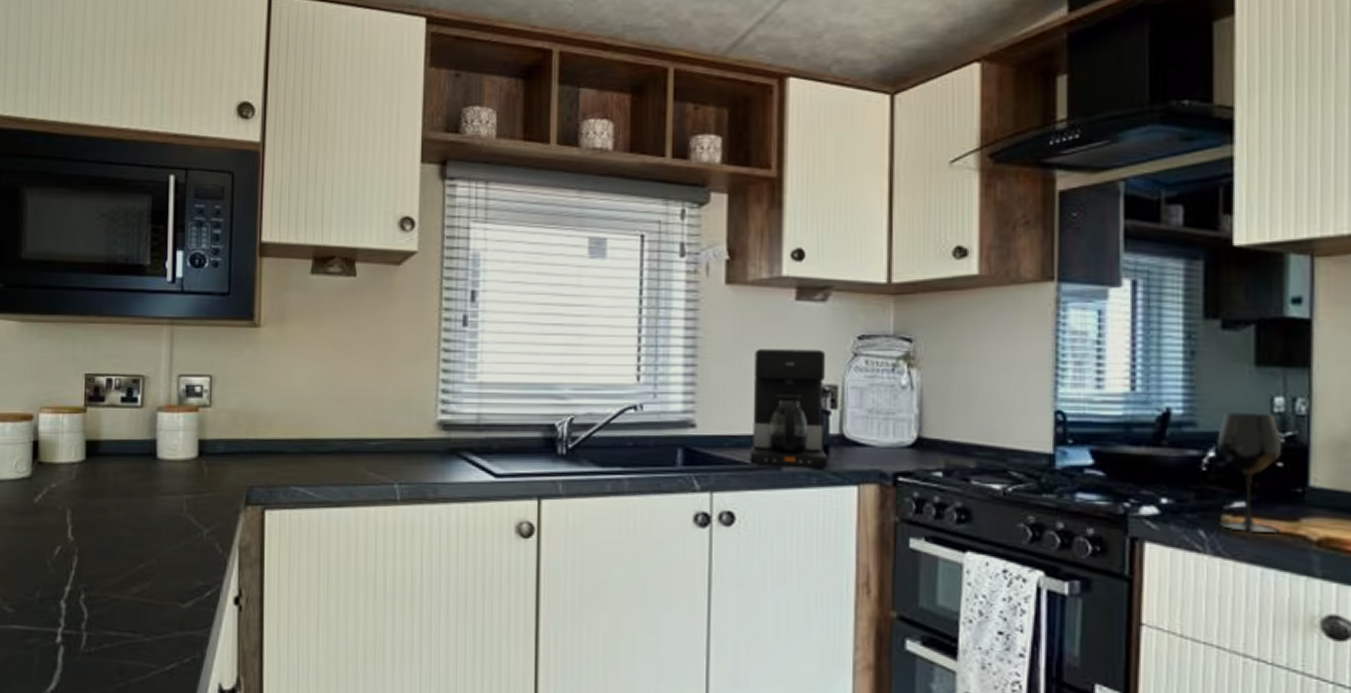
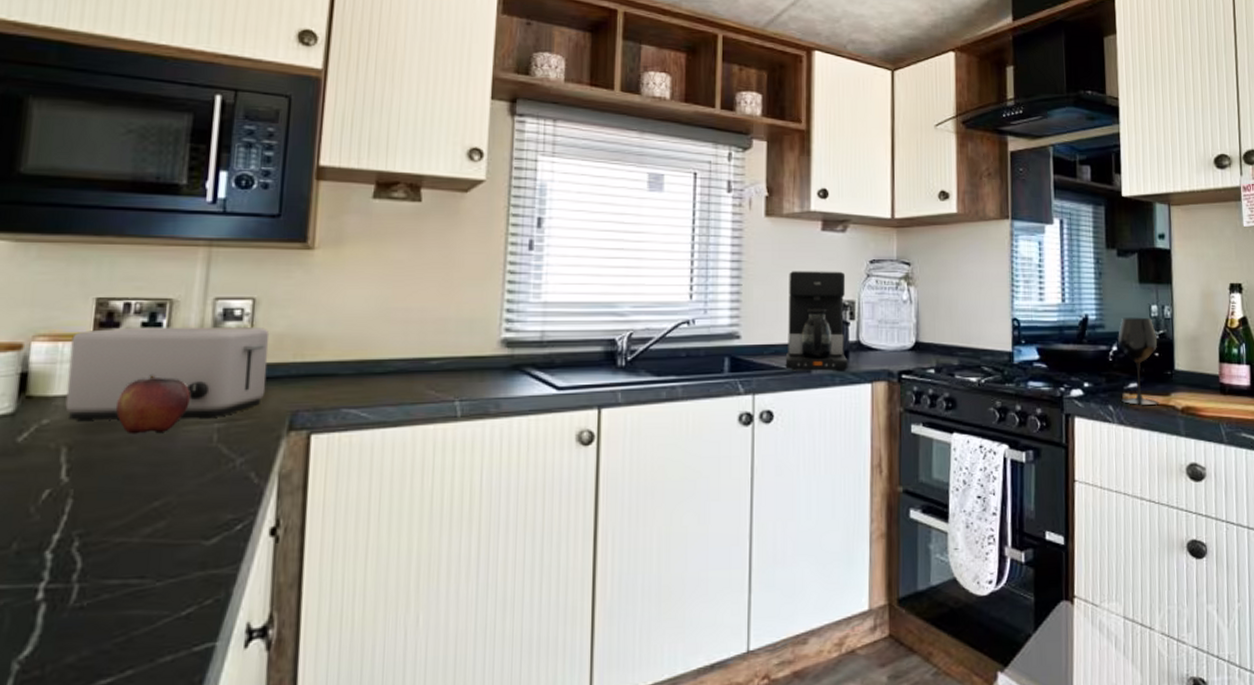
toaster: none [67,401,226,490] -> present [65,326,270,421]
fruit: none [105,447,164,501] -> present [115,375,192,435]

